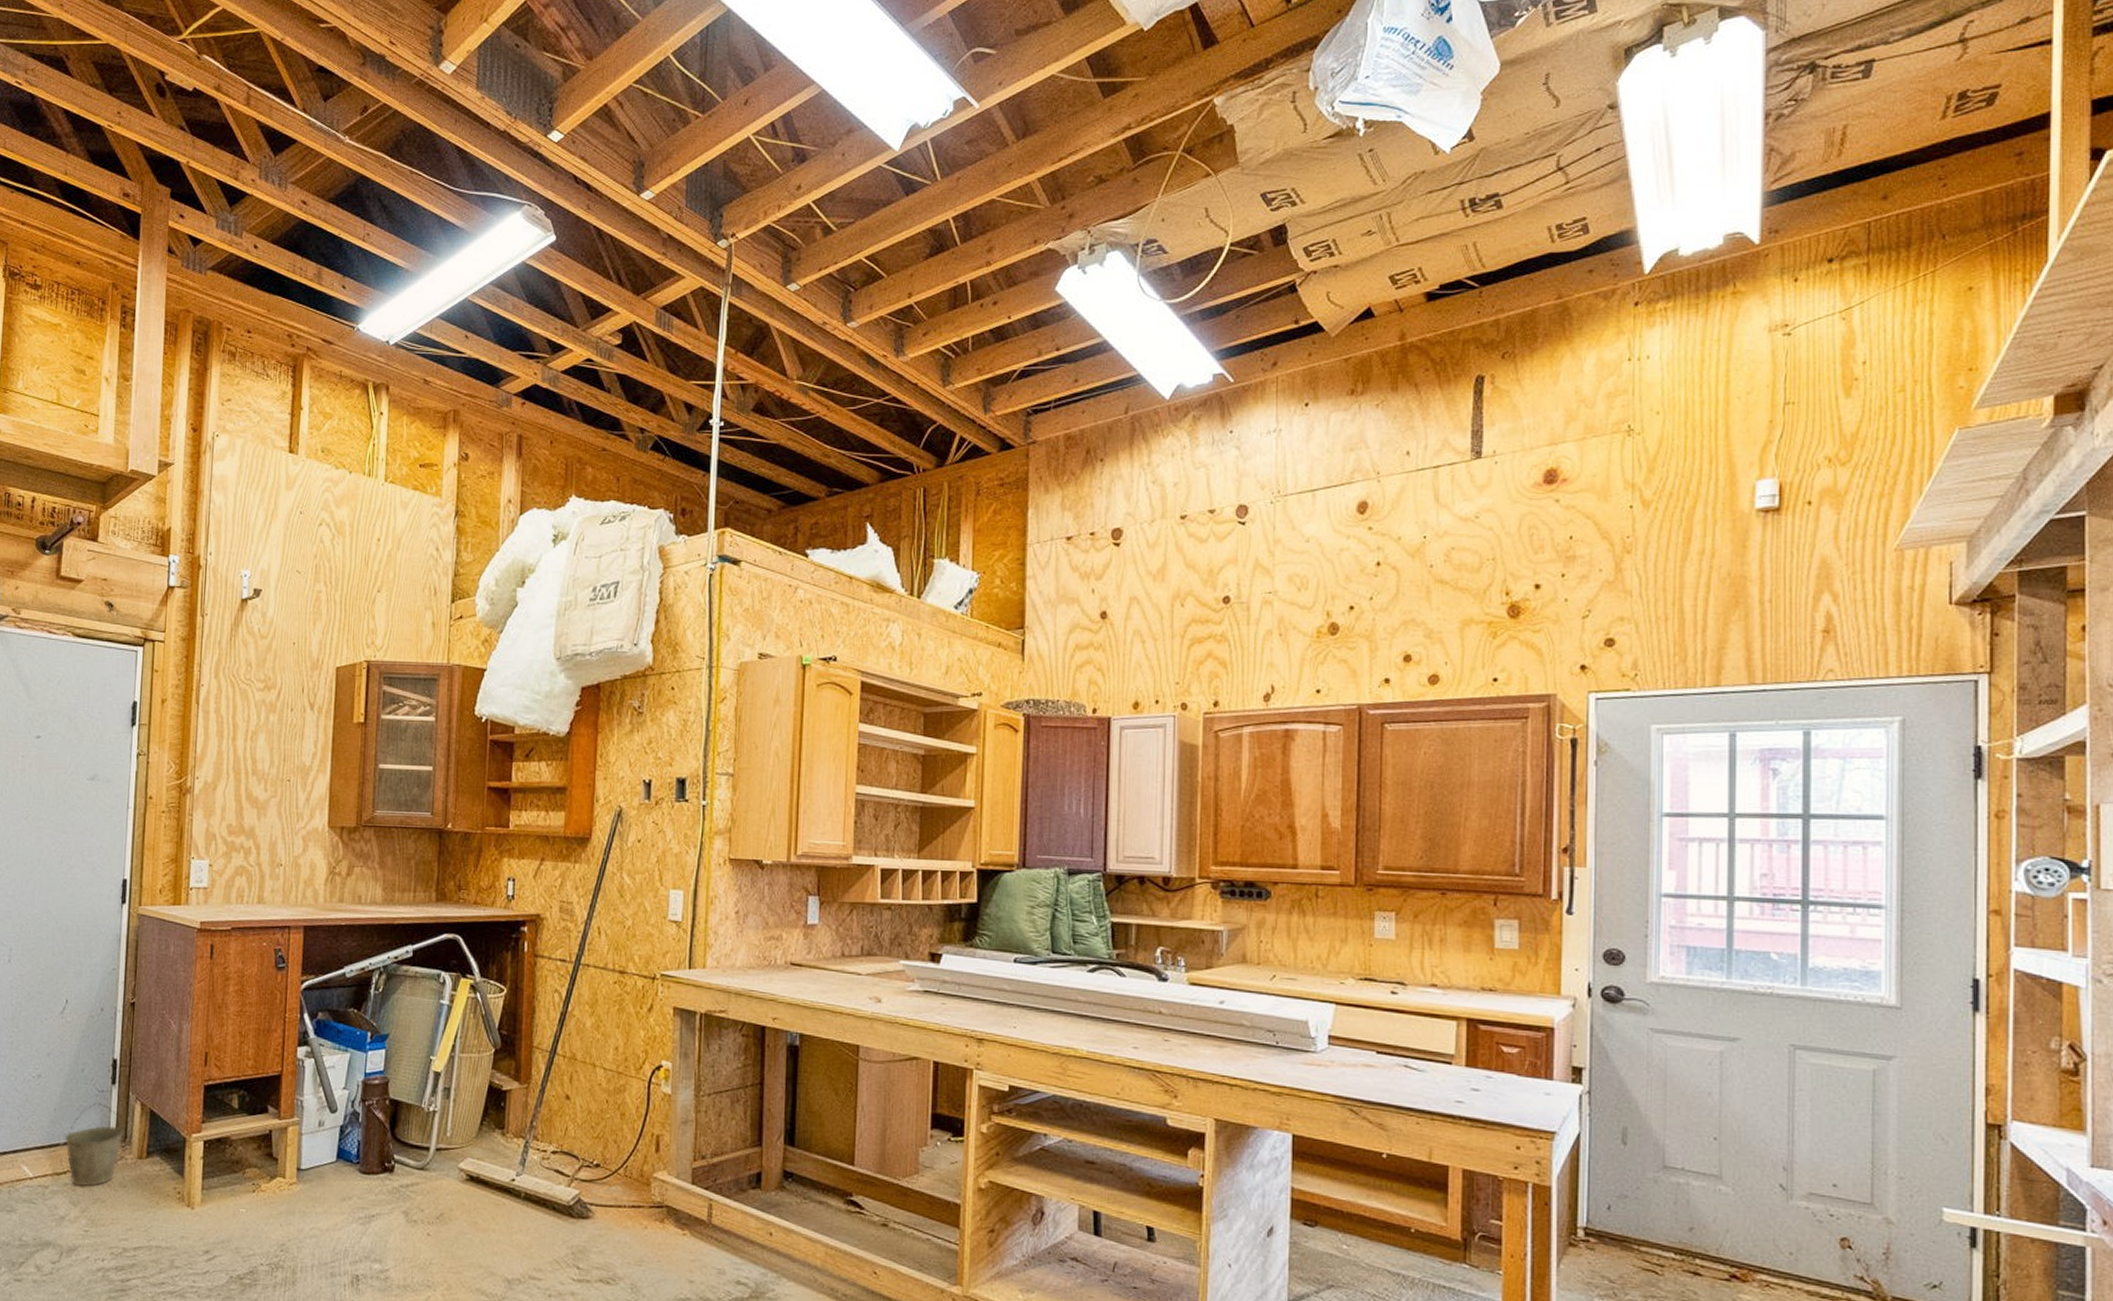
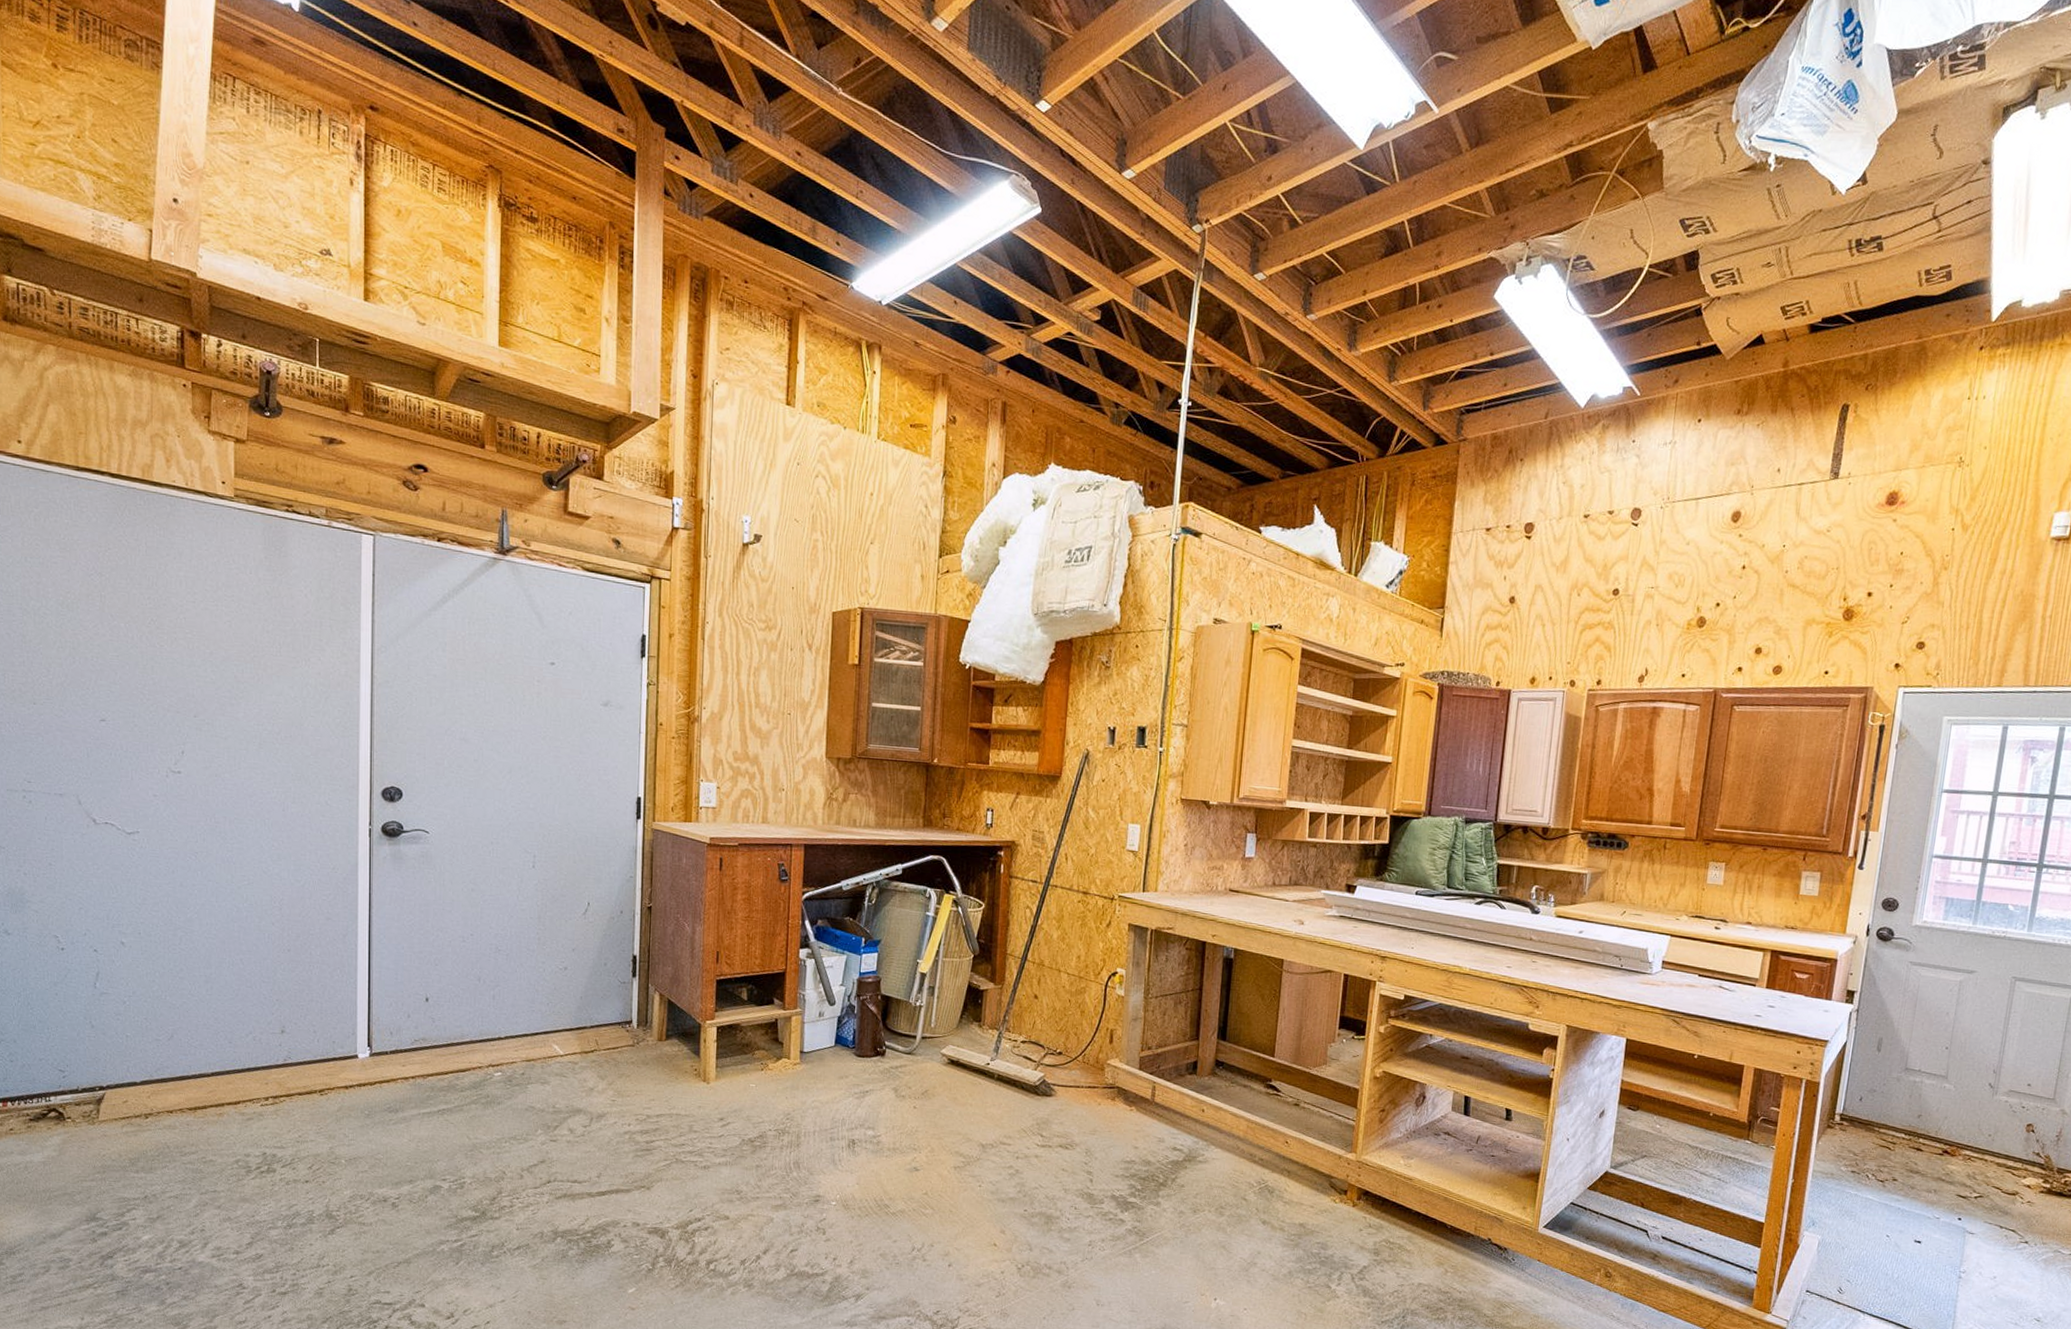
bucket: present [65,1103,125,1186] -> none [591,992,645,1063]

